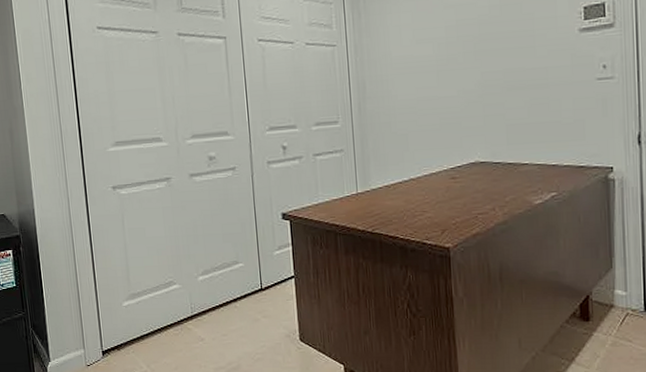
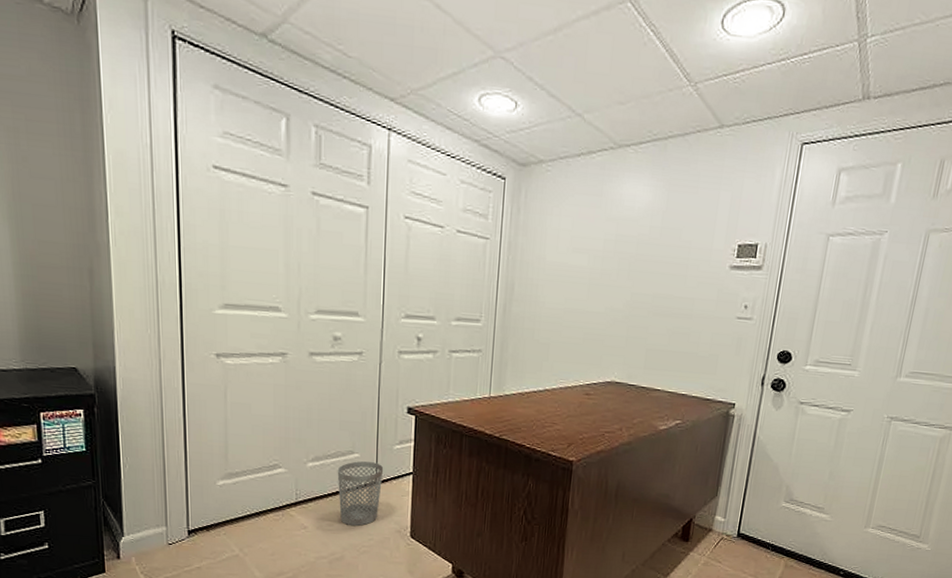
wastebasket: none [225,270,267,334] -> present [337,461,384,526]

